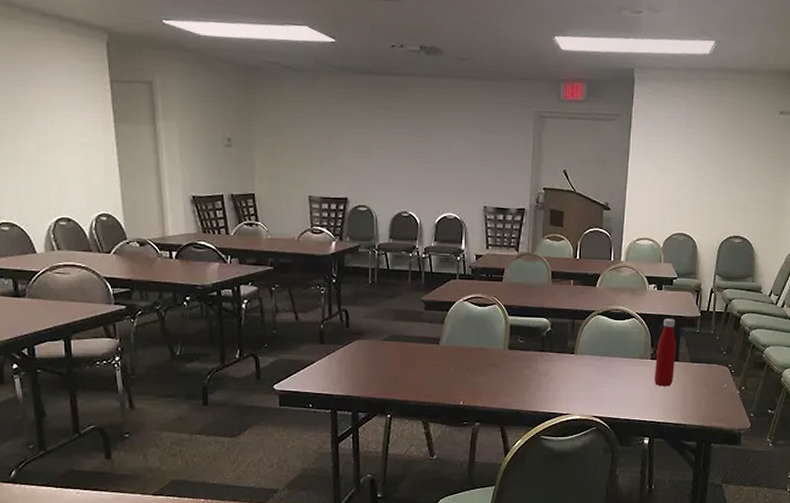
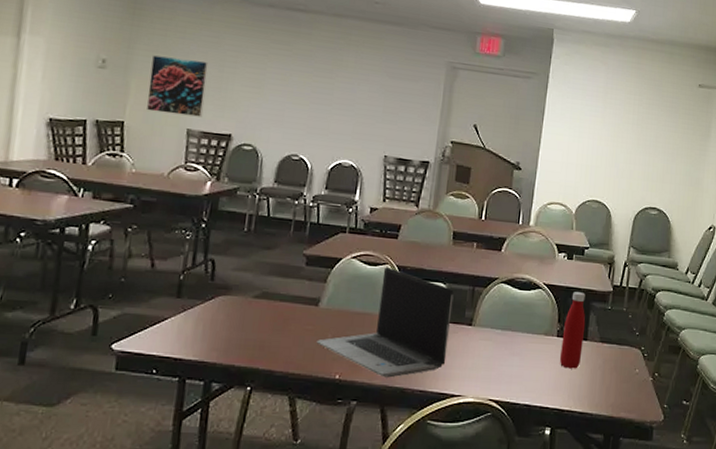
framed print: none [270,130,320,184] -> present [146,55,209,117]
laptop computer: none [441,307,556,402] -> present [316,267,454,378]

